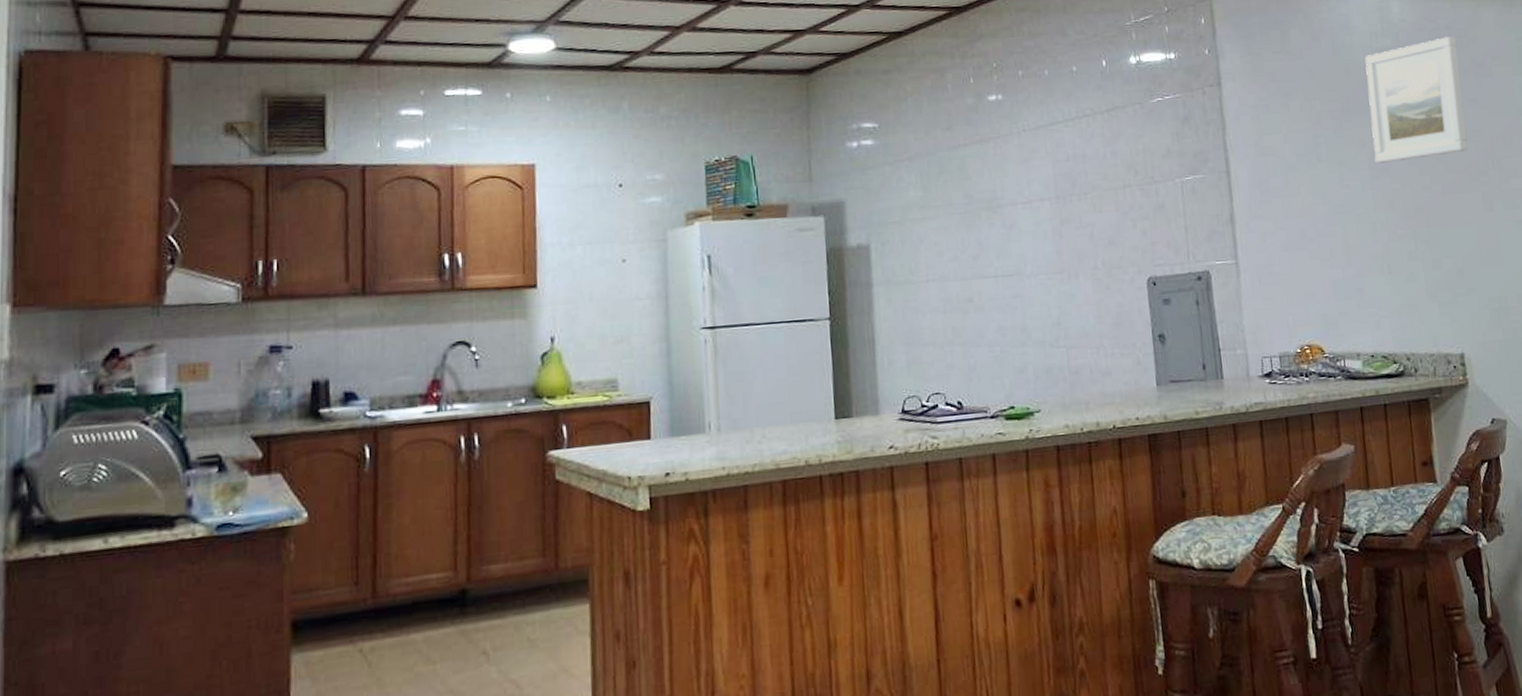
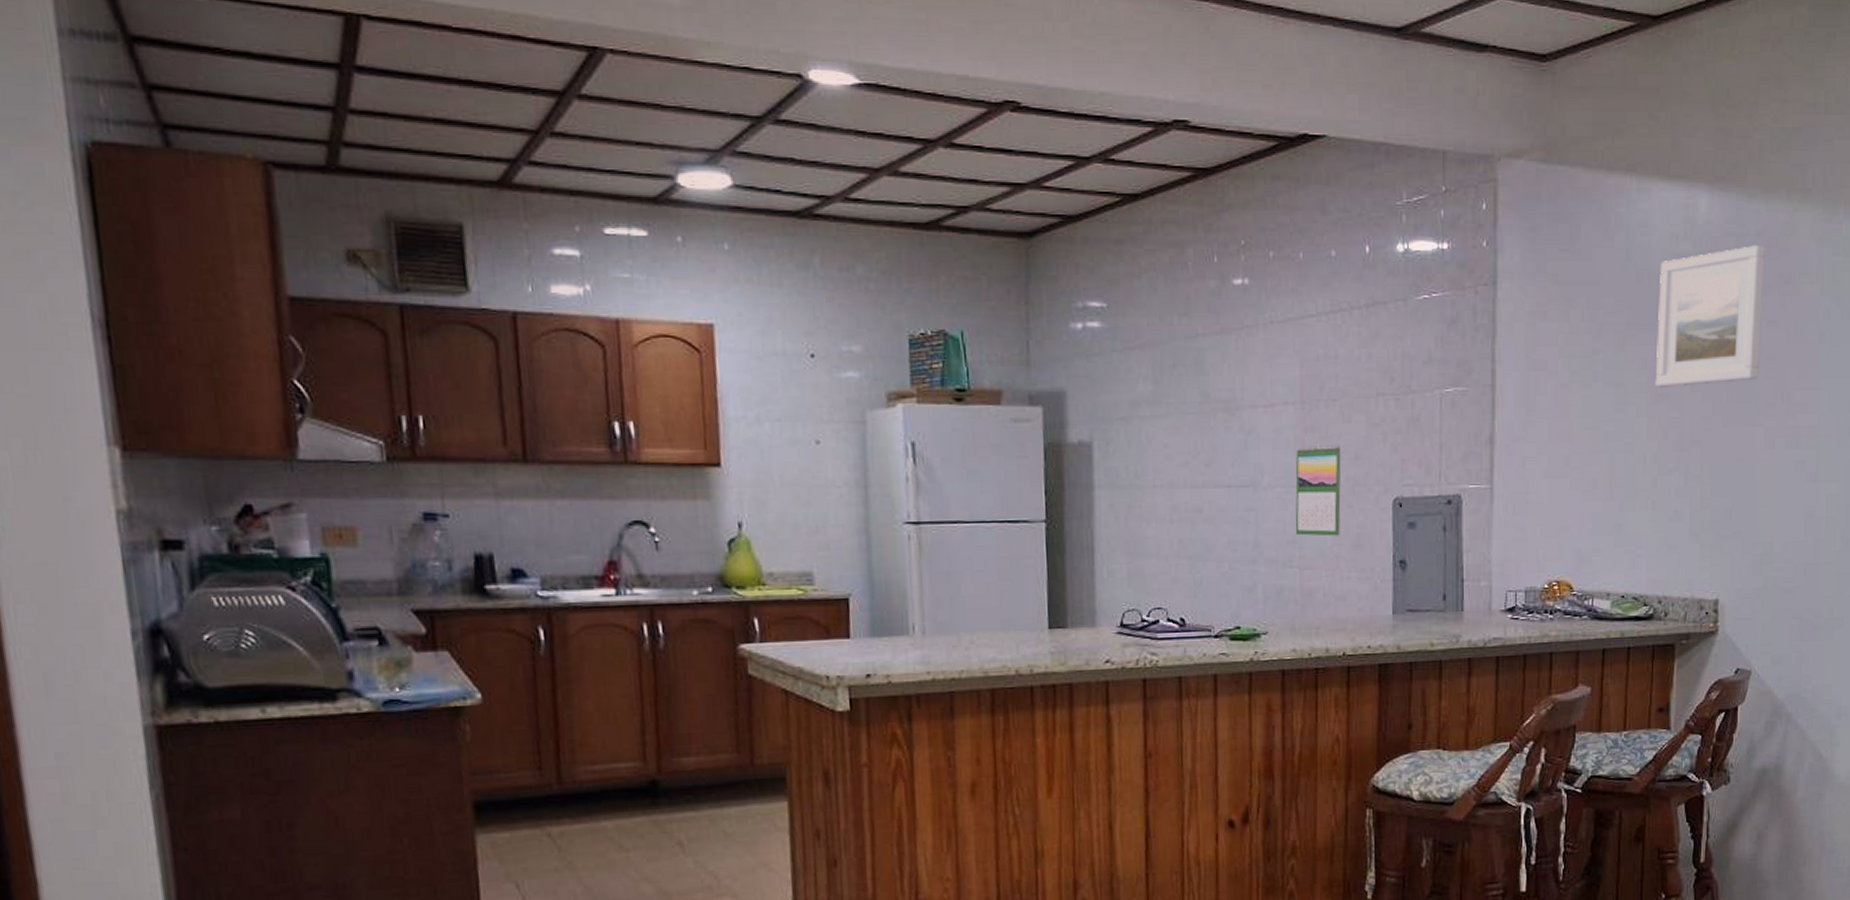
calendar: none [1054,233,1101,318] -> present [1295,444,1341,536]

